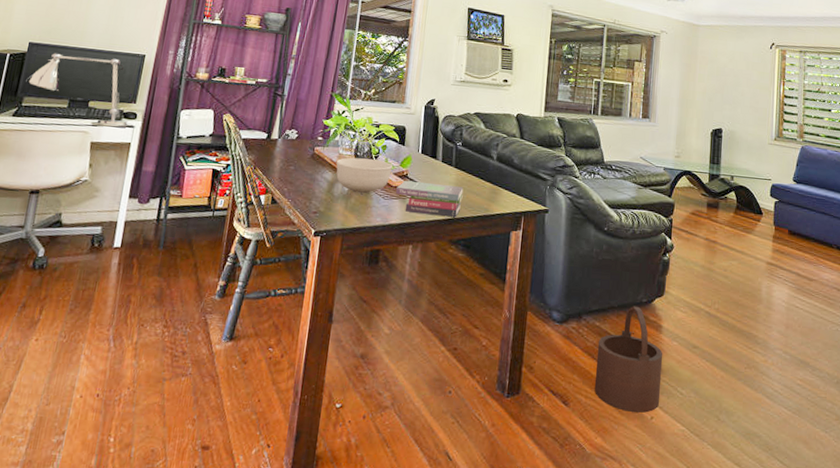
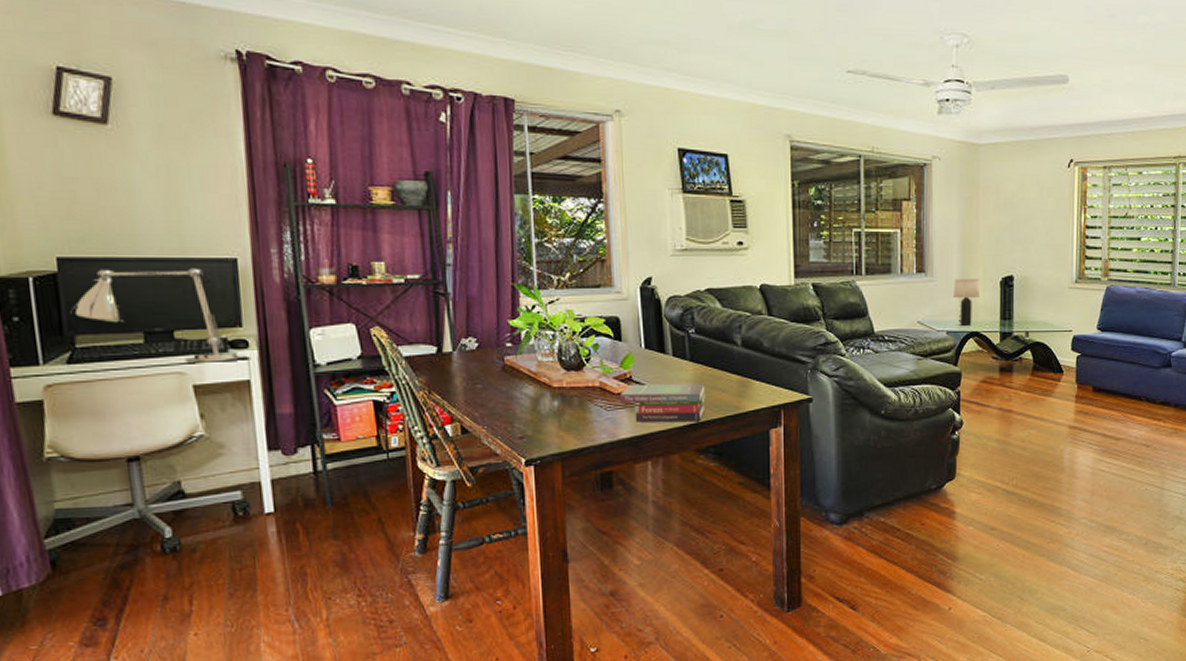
bowl: present [336,157,393,194] -> none [536,363,612,408]
wooden bucket: present [594,305,663,413] -> none [884,494,958,606]
table lamp: none [670,126,694,165] -> present [952,279,980,326]

